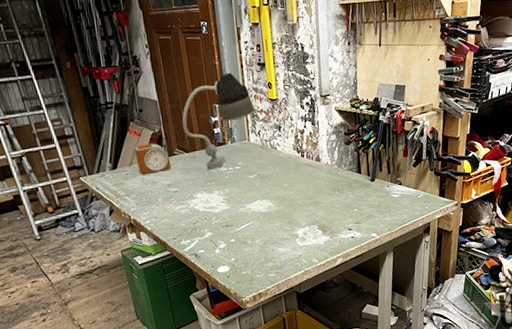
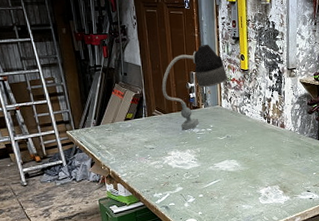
alarm clock: present [133,143,172,176] -> none [116,104,150,132]

